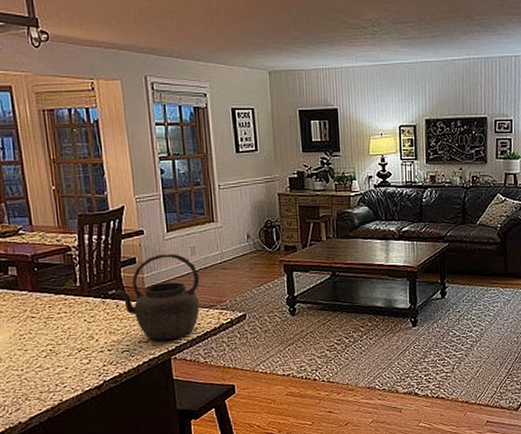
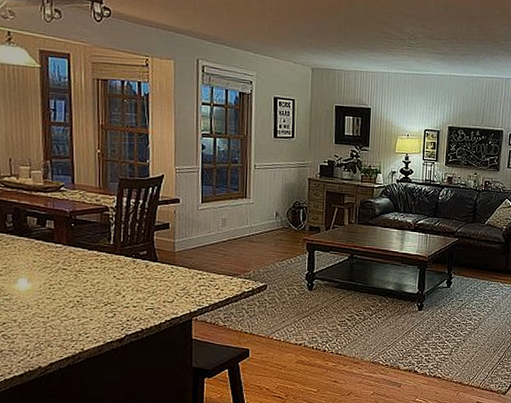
kettle: present [115,254,200,341] -> none [146,222,228,302]

